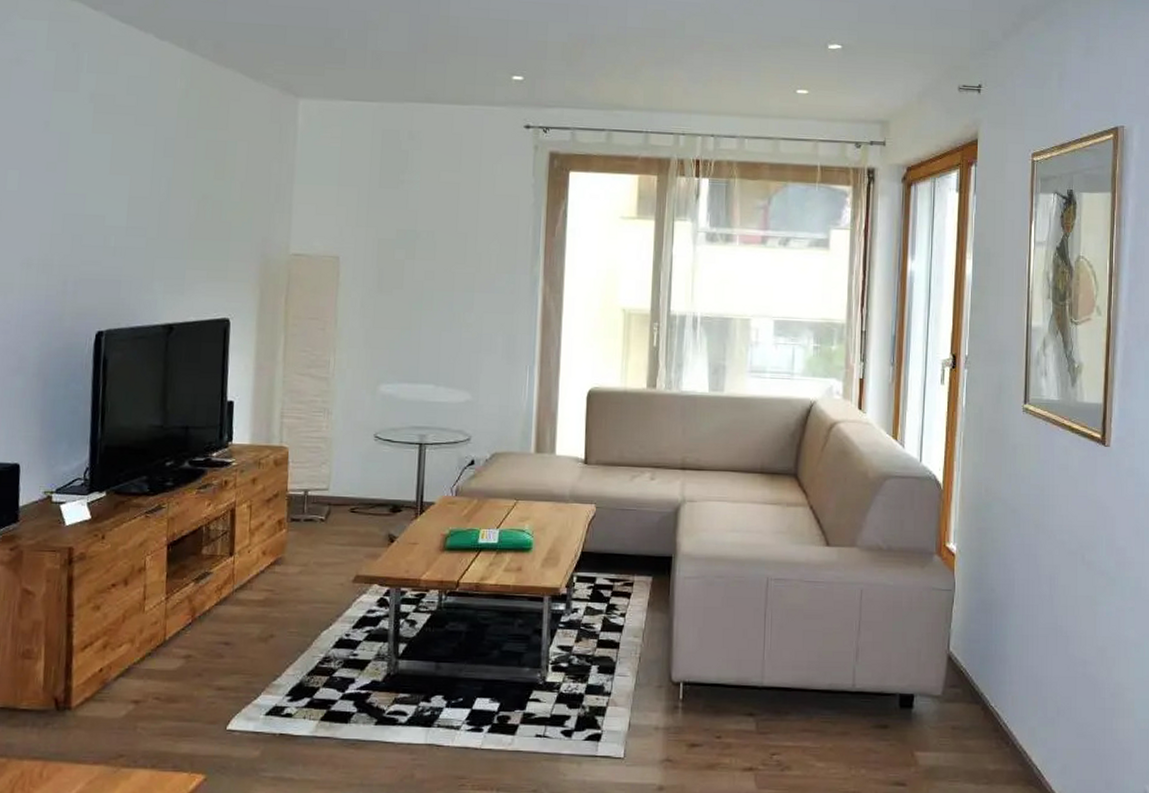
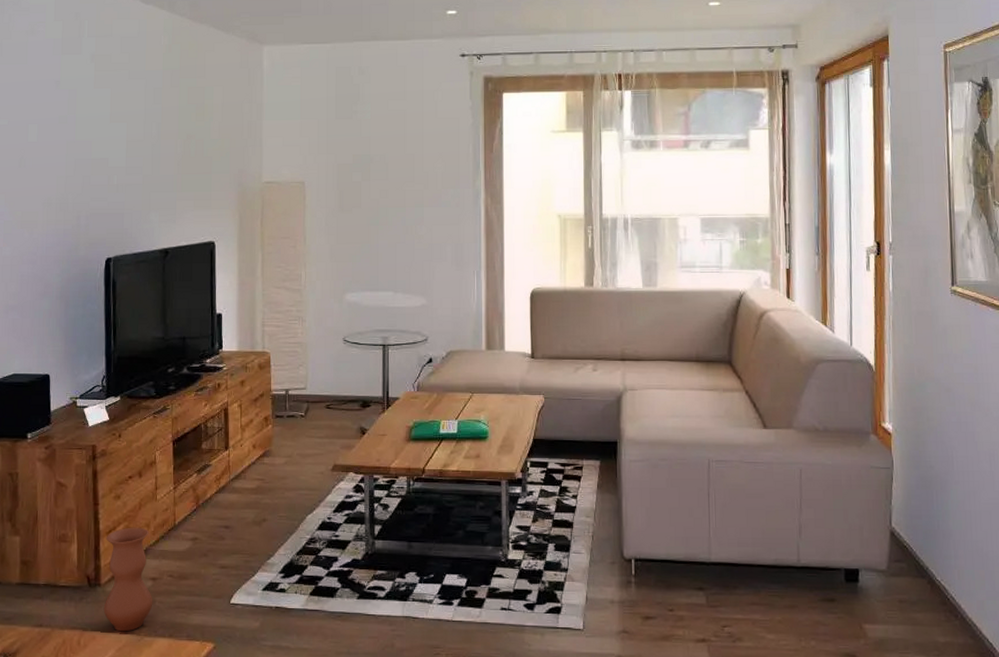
vase: none [73,642,134,762] -> present [103,527,153,632]

